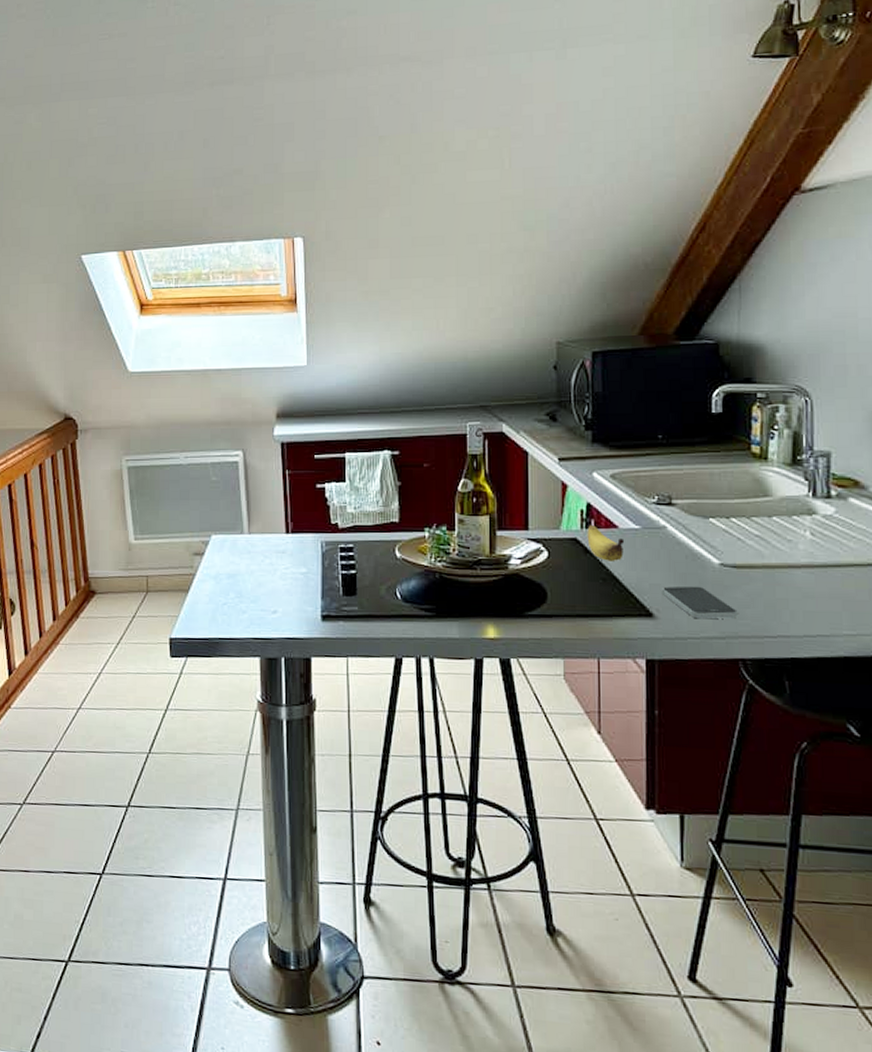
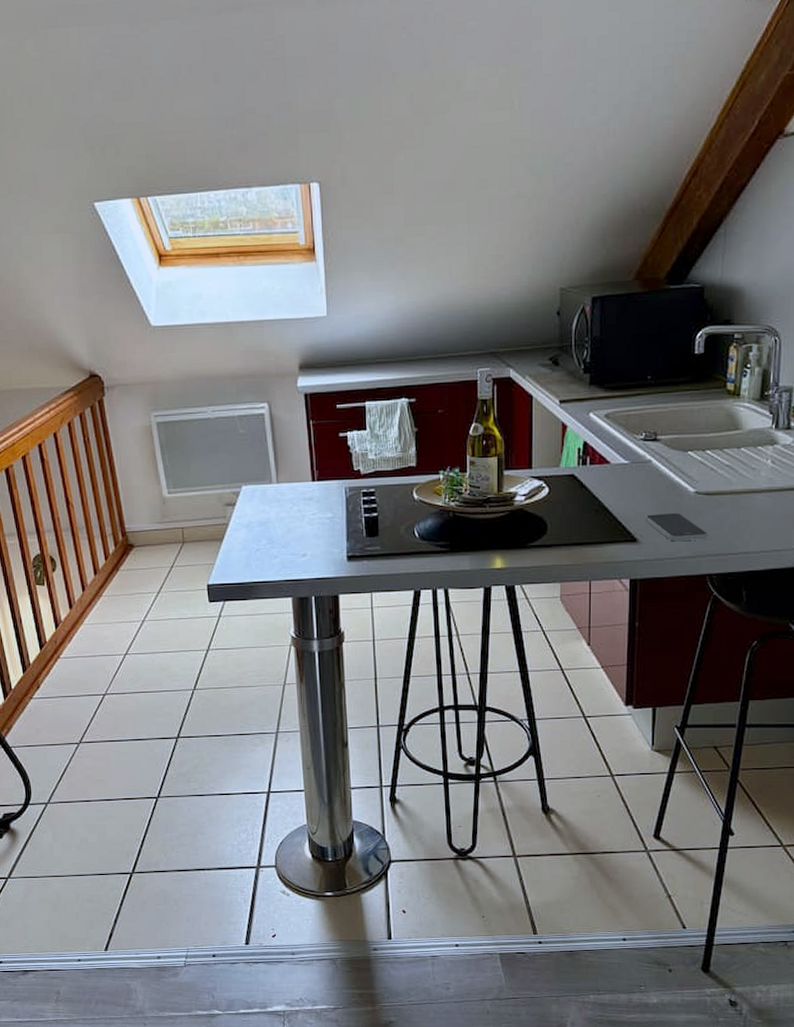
banana: present [587,524,625,561] -> none [583,461,615,494]

